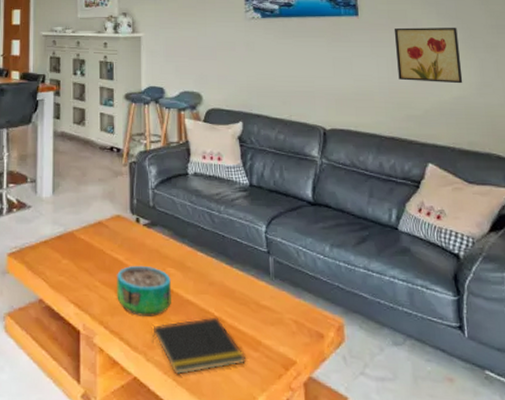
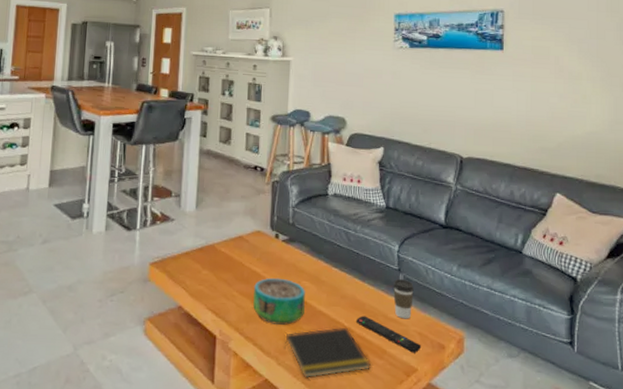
remote control: none [226,304,299,344] -> present [355,316,422,353]
coffee cup: none [262,261,286,306] -> present [393,278,414,319]
wall art: present [394,27,463,84] -> none [536,63,597,120]

